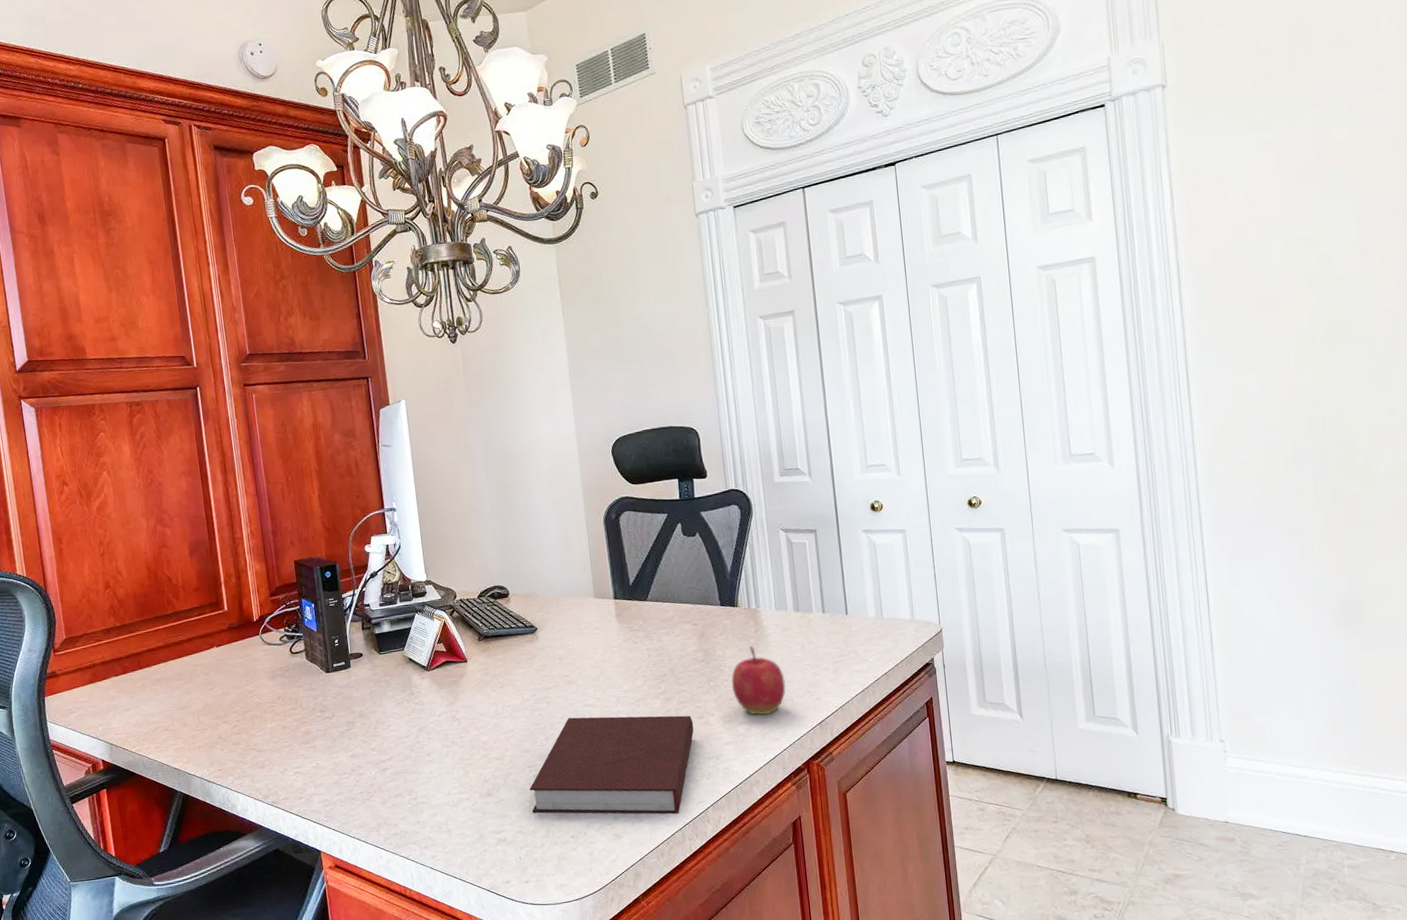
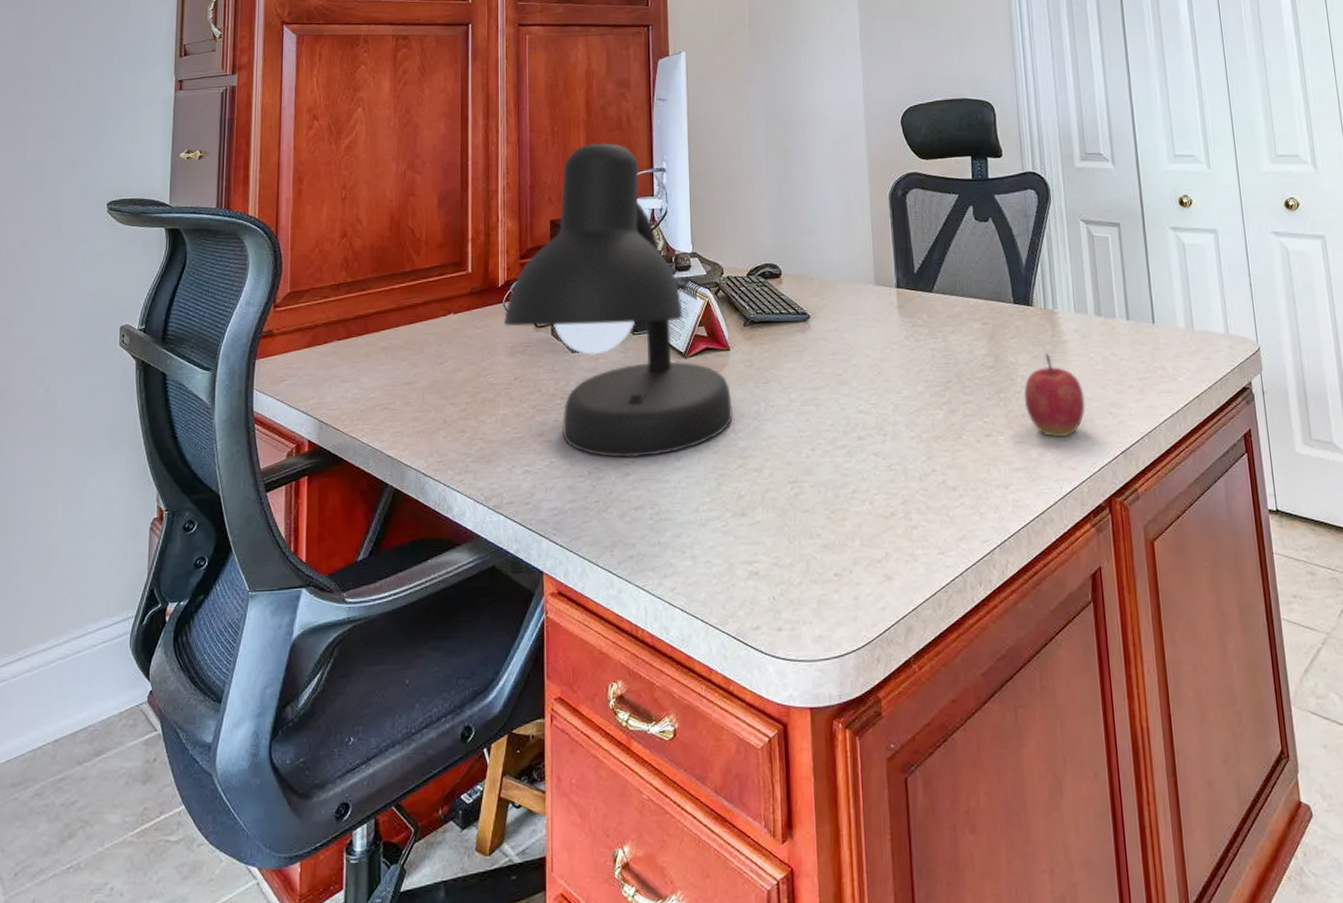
desk lamp: none [262,488,474,757] -> present [503,143,733,458]
notebook: present [530,715,694,815] -> none [790,425,981,554]

